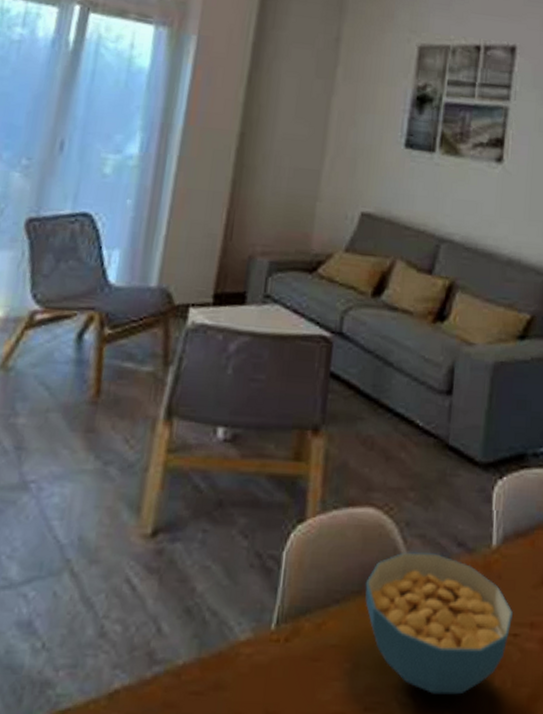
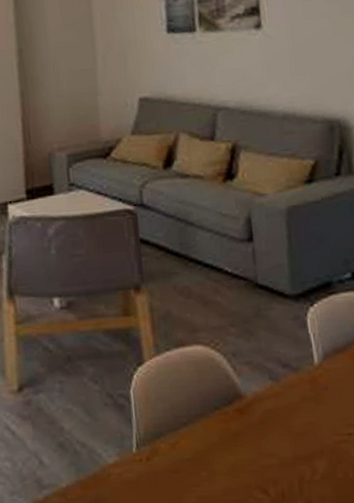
cereal bowl: present [365,552,513,695] -> none [206,375,345,489]

